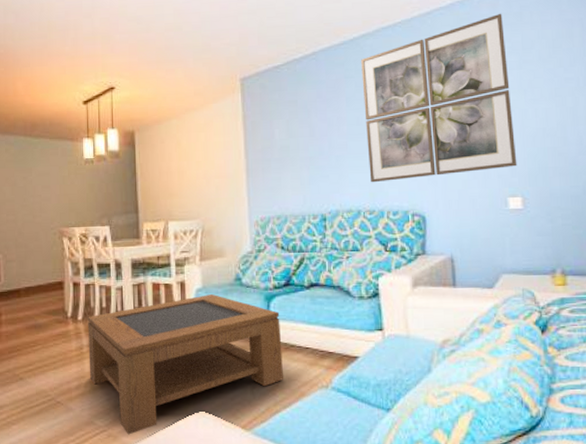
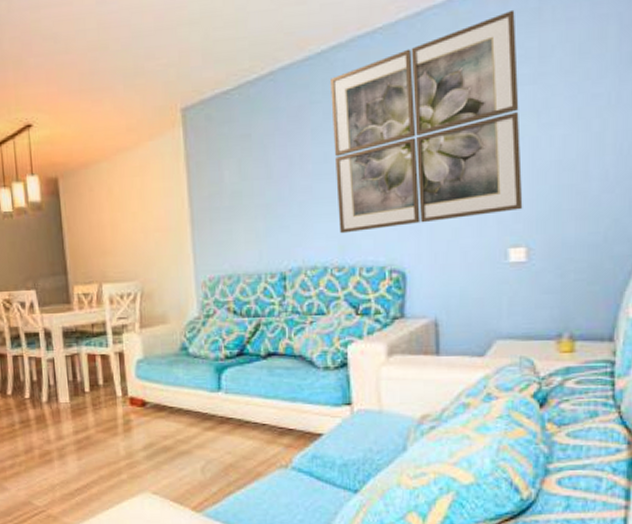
coffee table: present [88,294,283,435] -> none [18,366,237,516]

